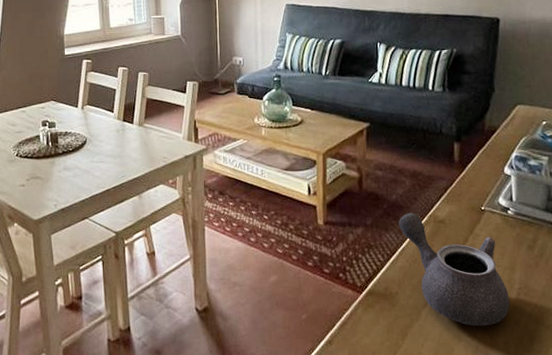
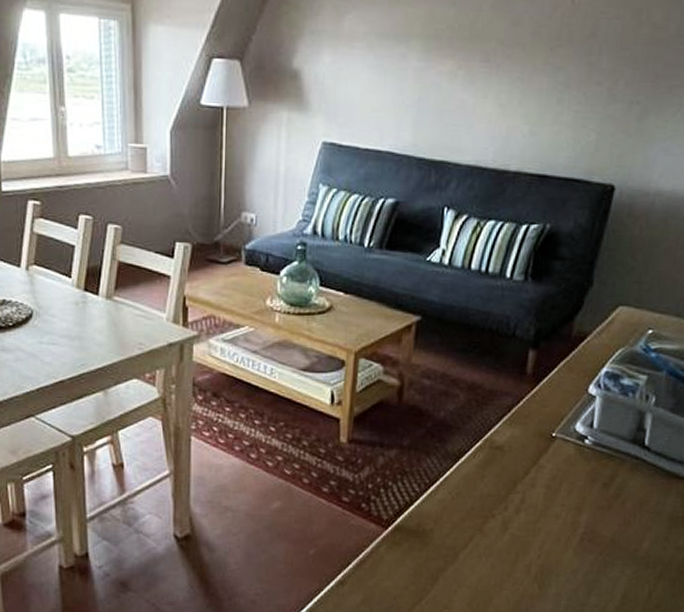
teapot: present [399,212,510,326] -> none [444,434,570,574]

